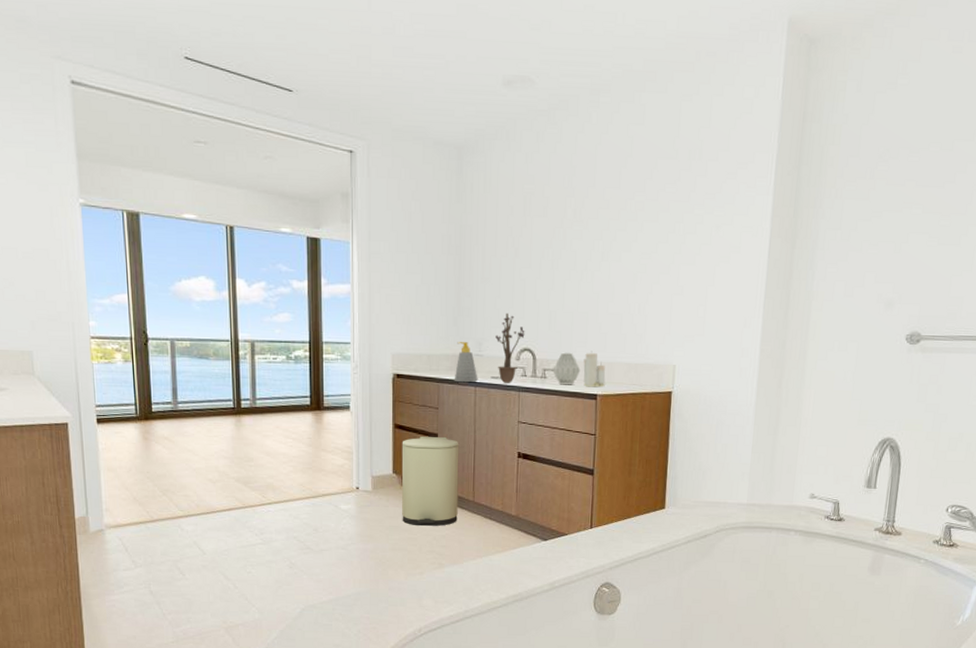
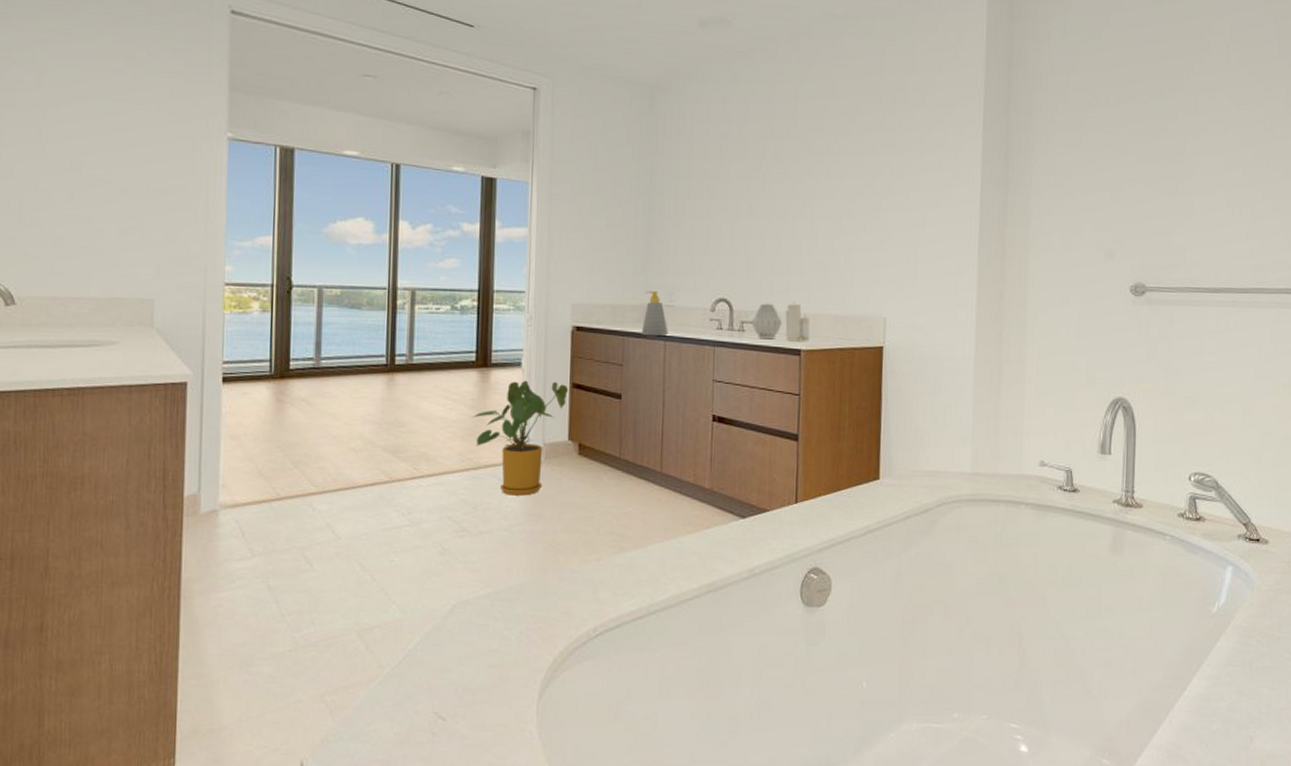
house plant: none [309,421,392,520] -> present [472,380,569,496]
pedal bin: present [401,437,459,526] -> none [577,397,646,502]
decorative plant: present [490,312,525,384] -> none [682,259,721,338]

